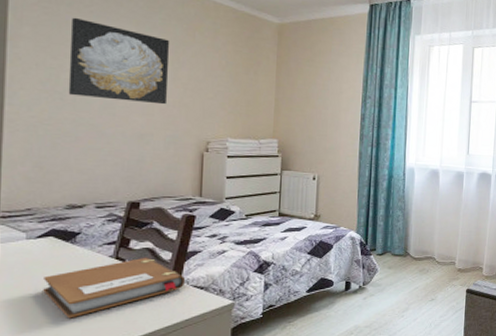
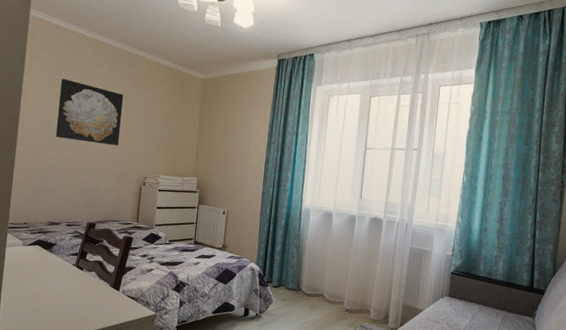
notebook: present [43,257,186,319] -> none [30,268,123,311]

